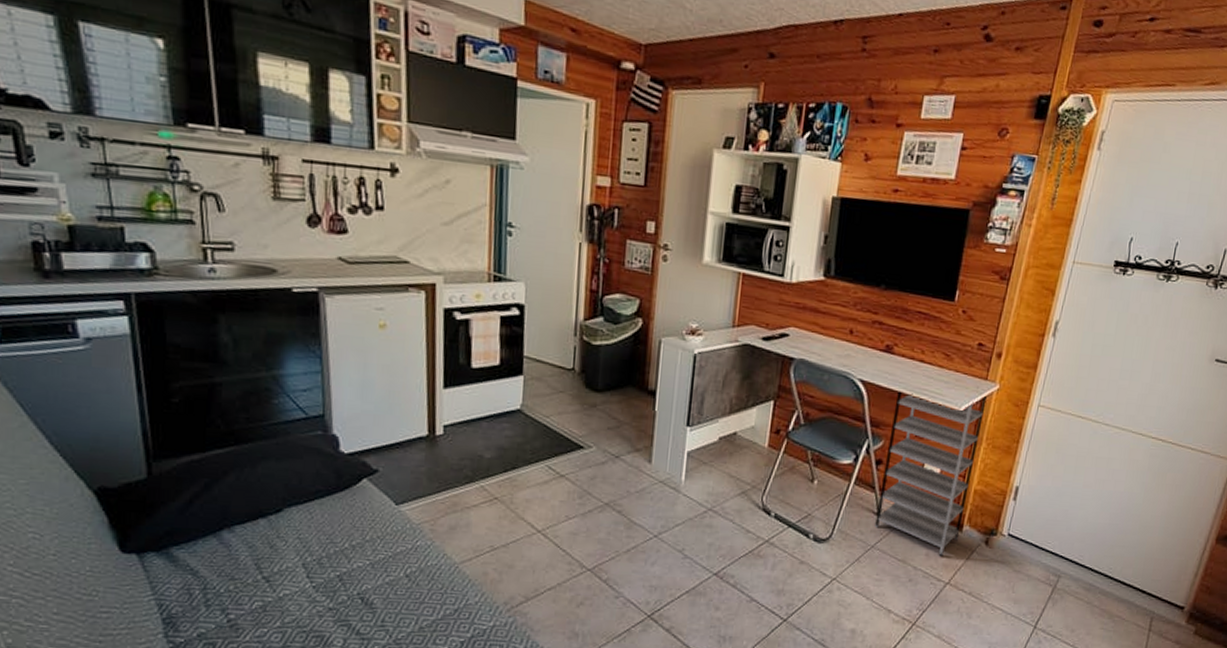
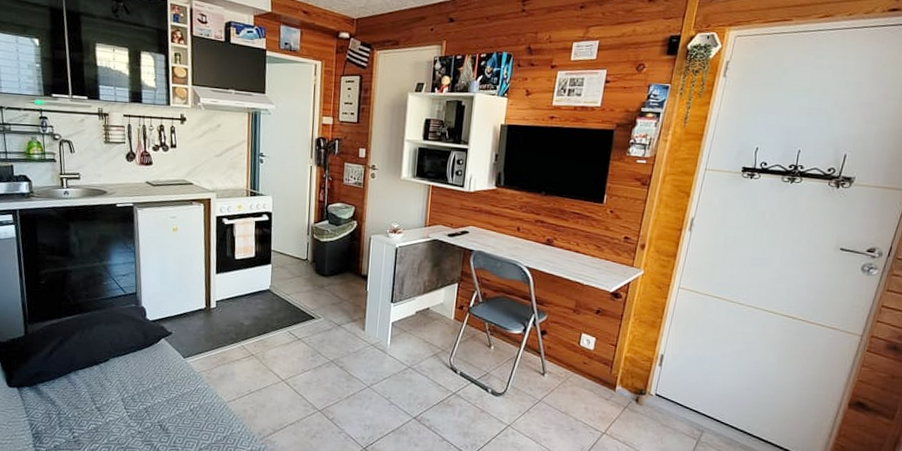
shelving unit: present [875,392,987,557] -> none [541,276,633,411]

